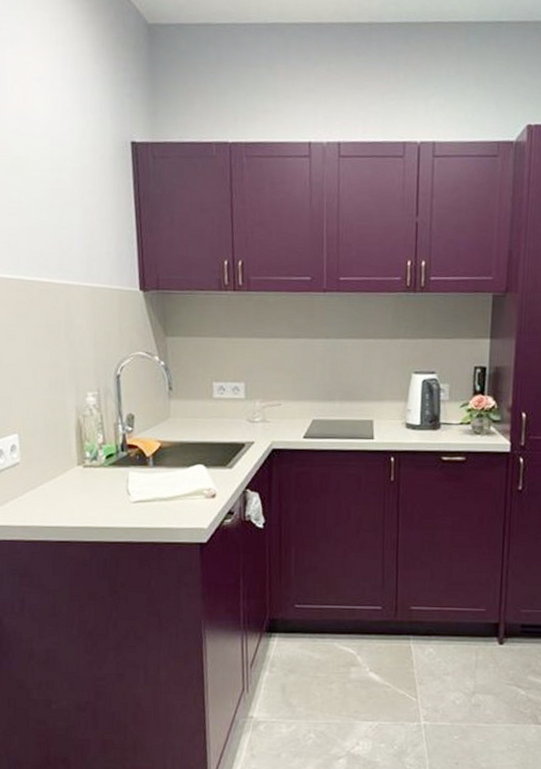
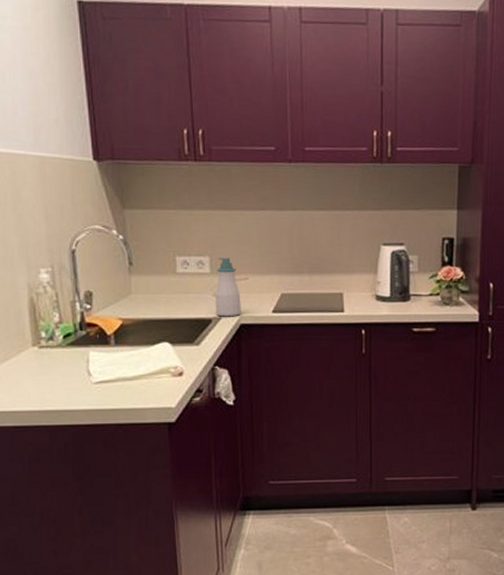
soap bottle: none [248,383,274,442] -> present [215,257,241,317]

